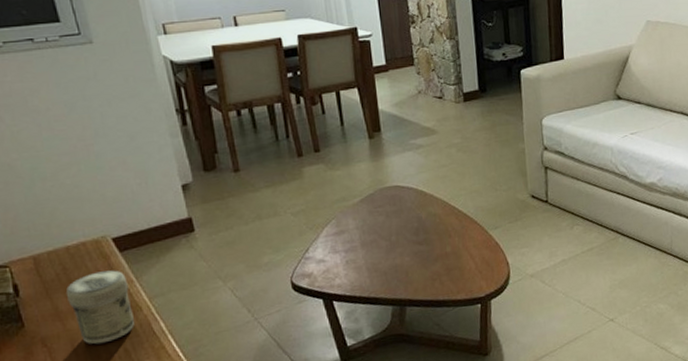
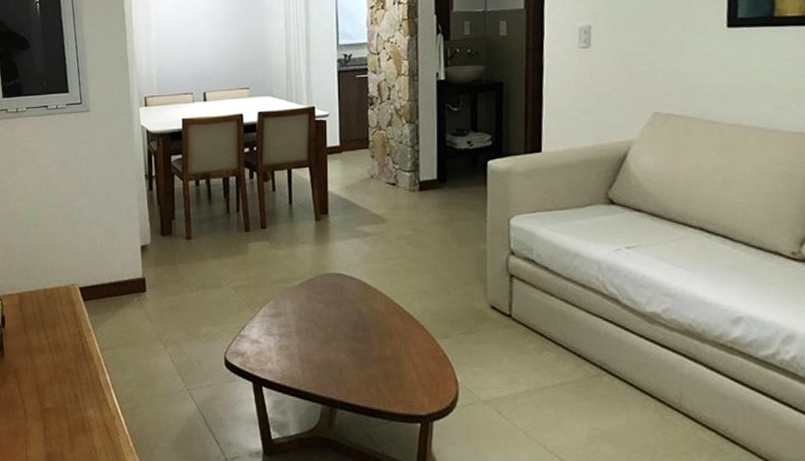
jar: present [65,270,134,345] -> none [38,316,86,385]

